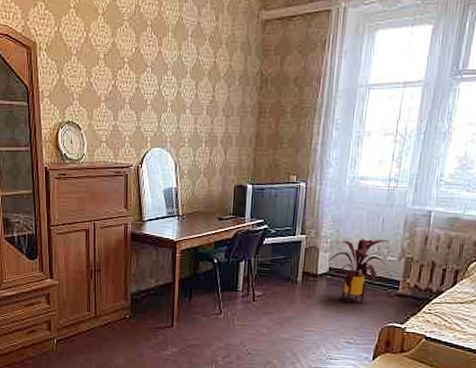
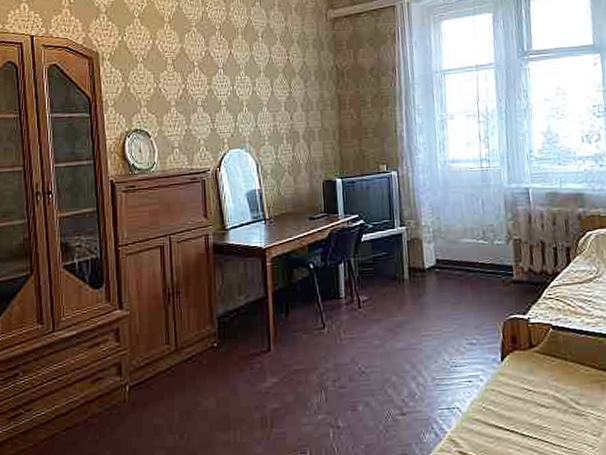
house plant: present [329,238,390,304] -> none [434,223,496,298]

